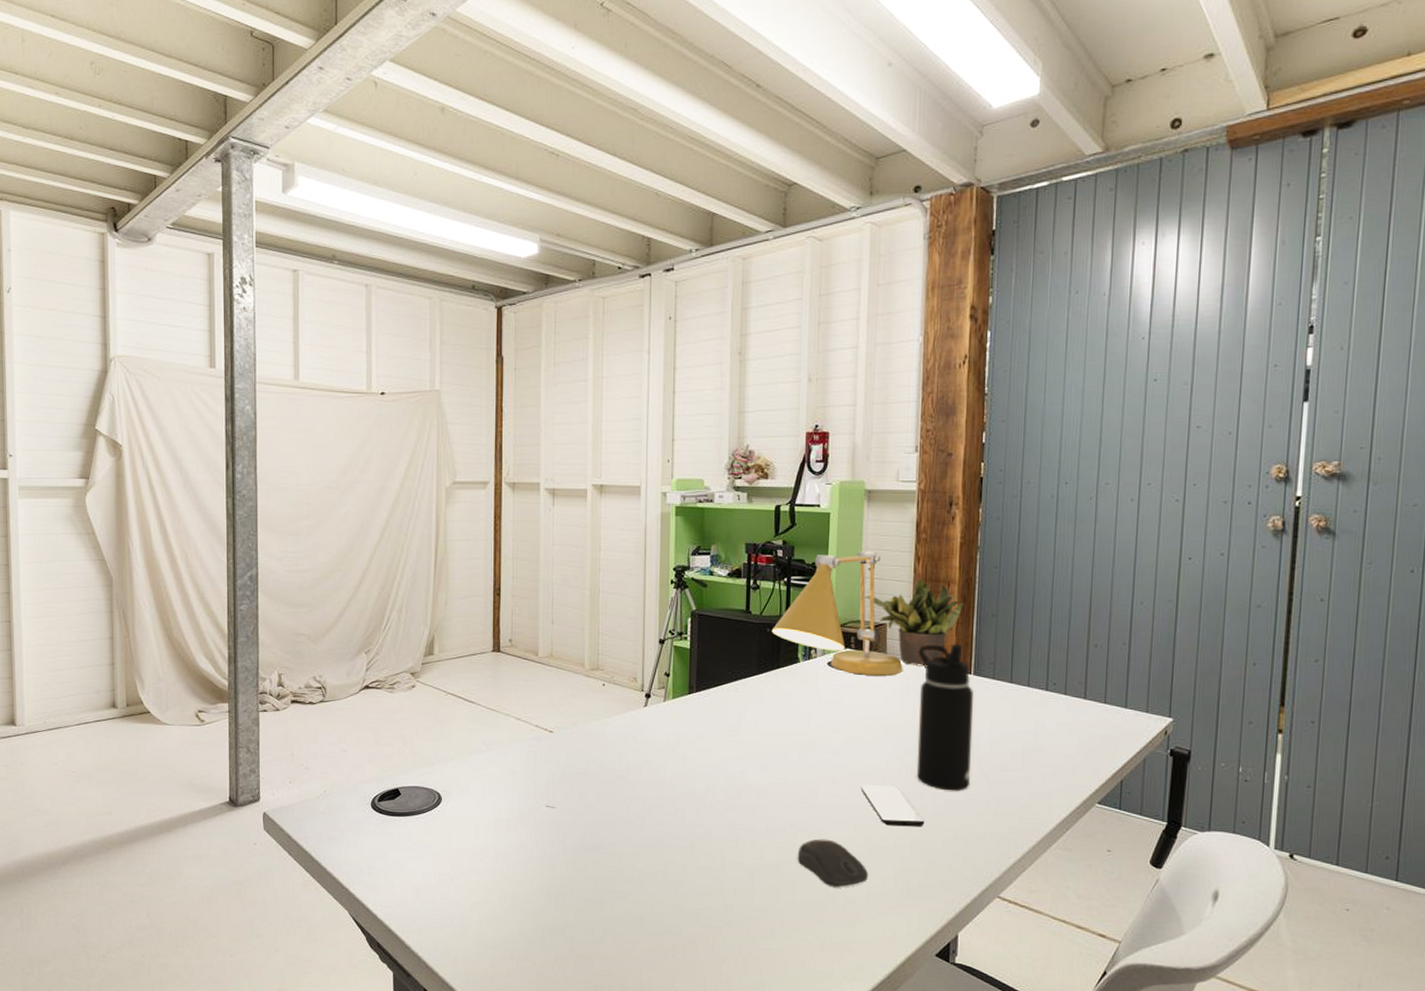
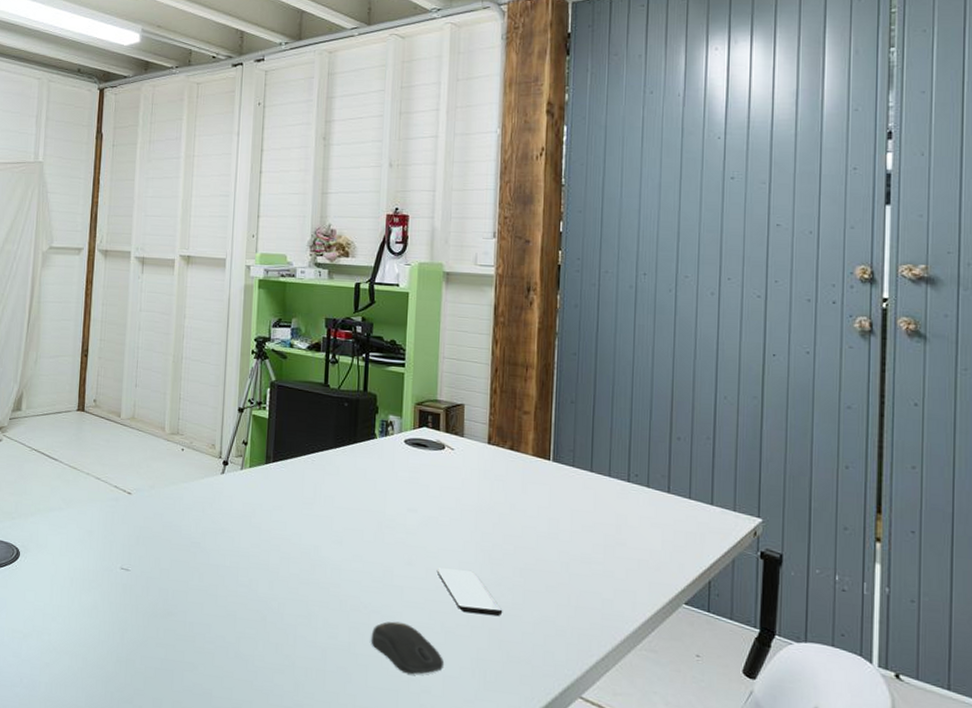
table lamp: present [771,552,903,676] -> none [349,332,481,457]
potted plant: present [864,576,964,665] -> none [442,359,542,449]
water bottle: present [916,643,974,791] -> none [494,428,554,581]

